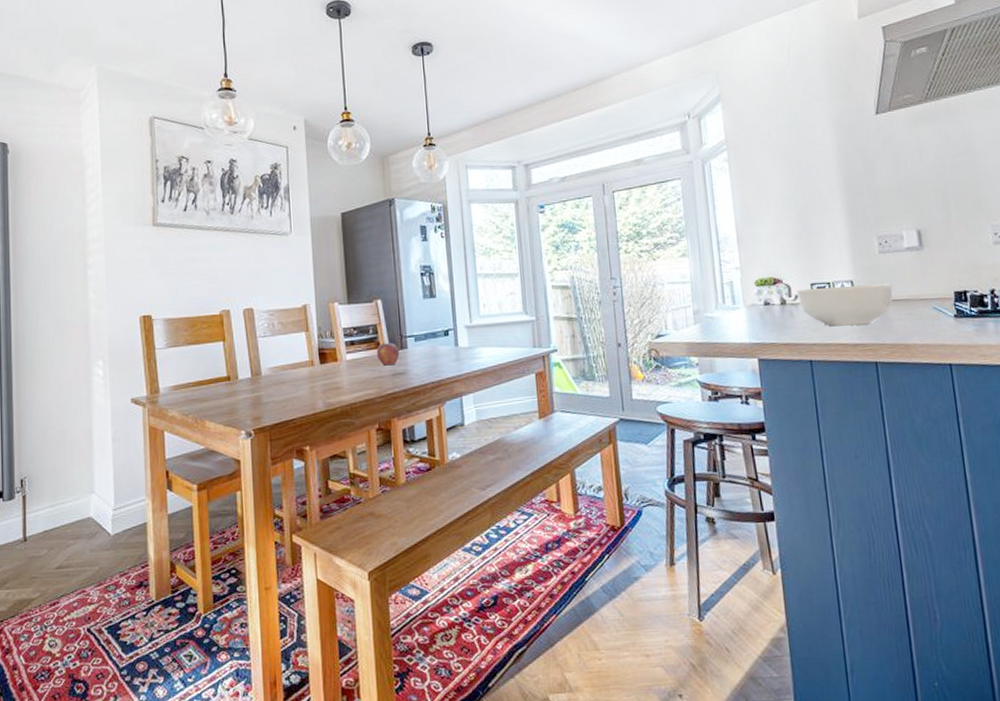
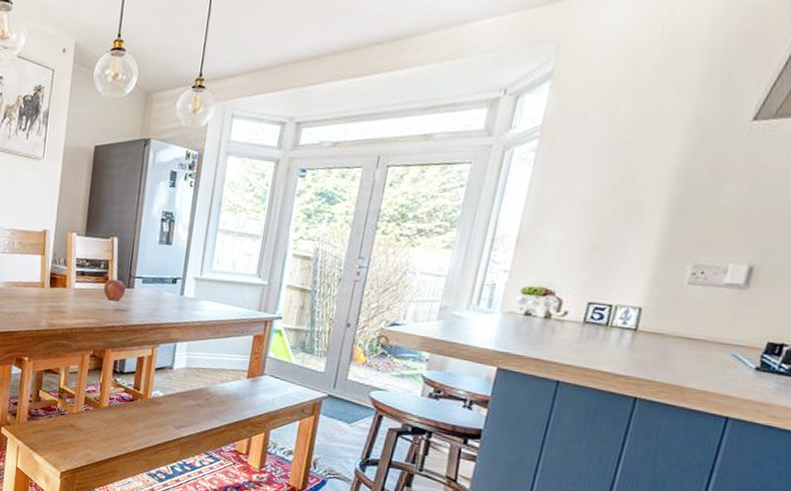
bowl: present [796,284,893,326] -> none [566,306,691,358]

